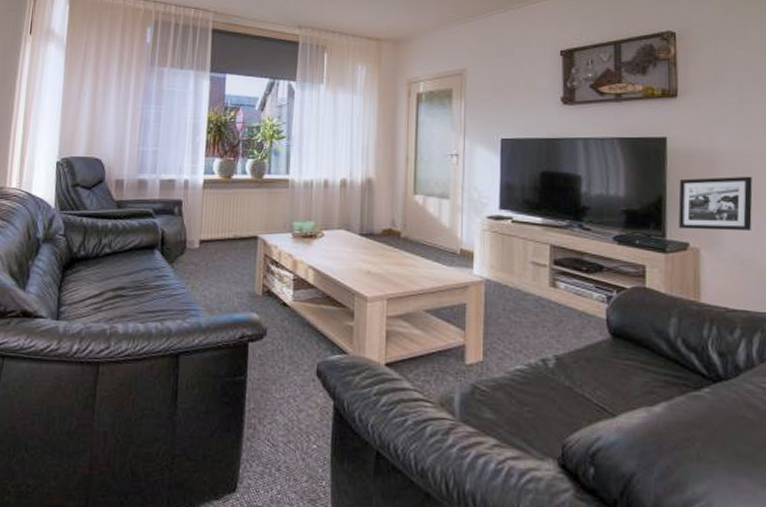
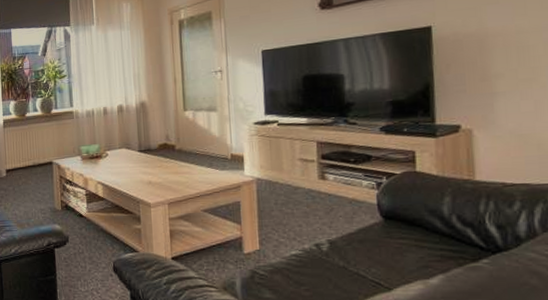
picture frame: present [678,176,753,230] -> none [447,52,530,112]

